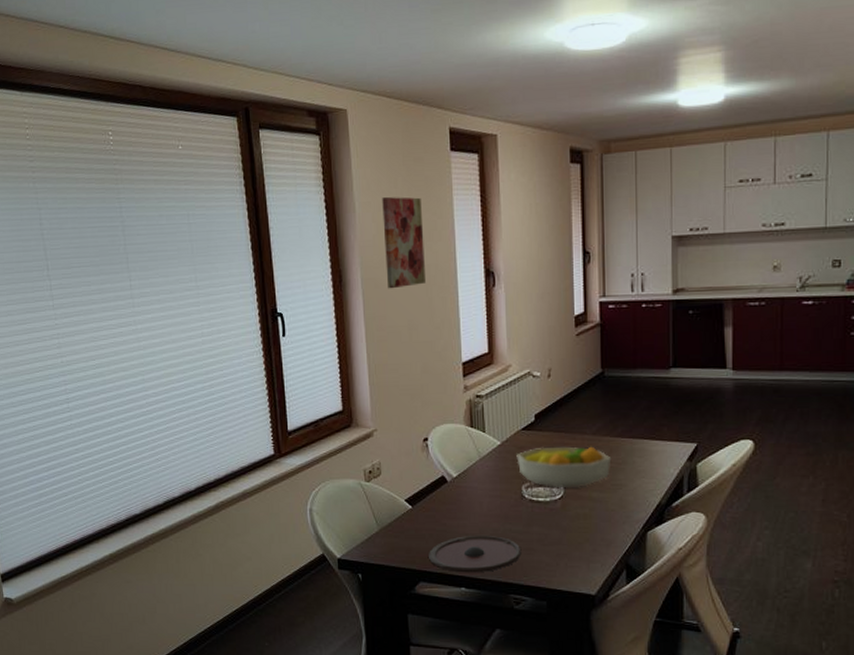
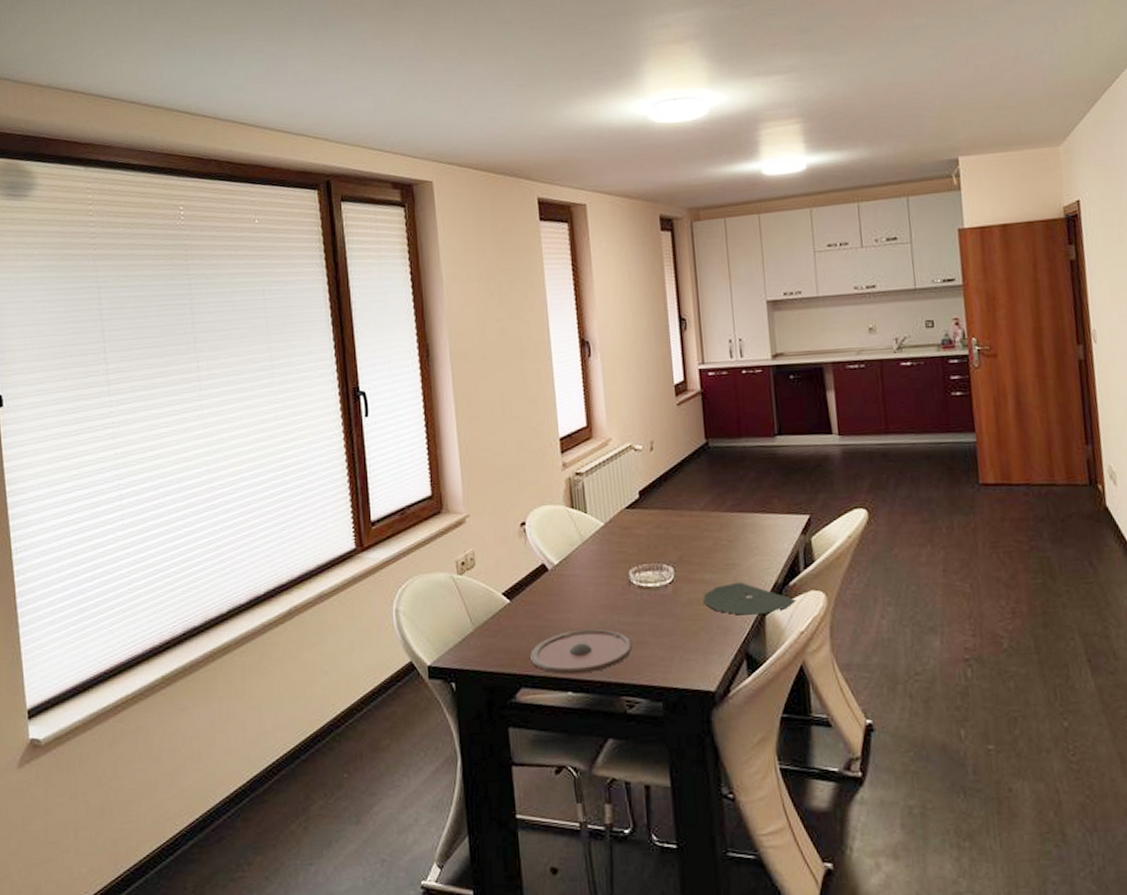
wall art: present [382,197,425,289] -> none [470,267,518,363]
fruit bowl: present [516,446,612,487] -> none [621,523,723,571]
plate: none [590,502,677,531] -> present [703,583,796,615]

